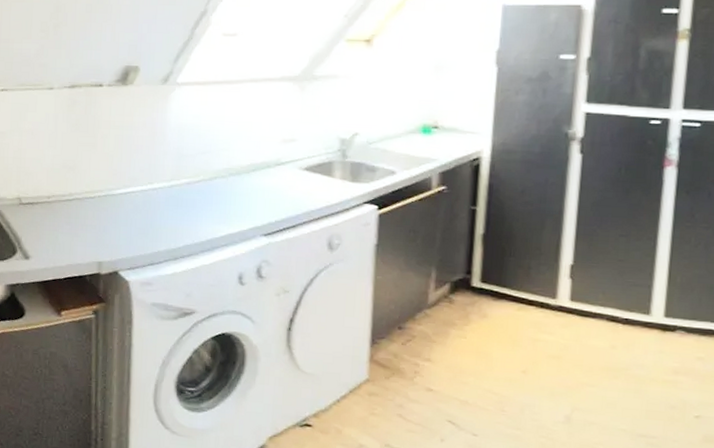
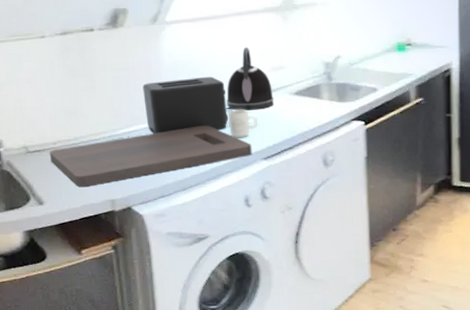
cutting board: none [41,193,253,245] -> present [49,125,252,187]
toaster: none [144,142,232,200] -> present [143,76,229,134]
kettle: none [230,115,281,183] -> present [226,46,274,111]
mug: none [230,180,261,211] -> present [228,109,258,138]

